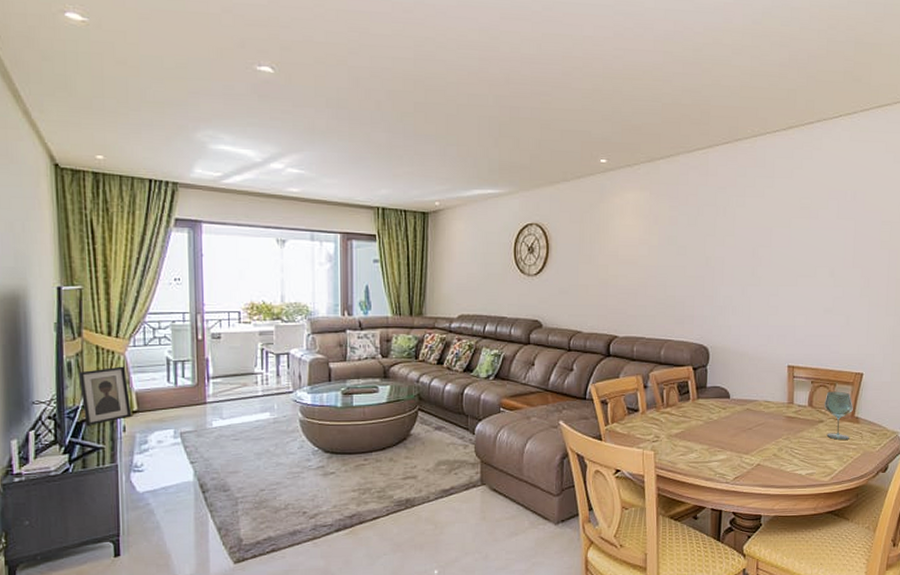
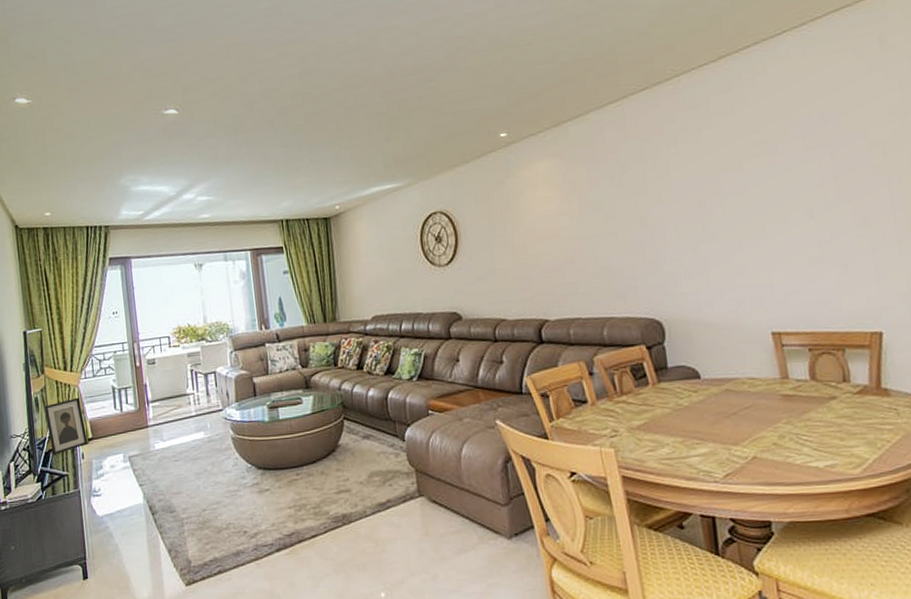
wine glass: present [823,391,853,440] -> none [832,357,880,420]

